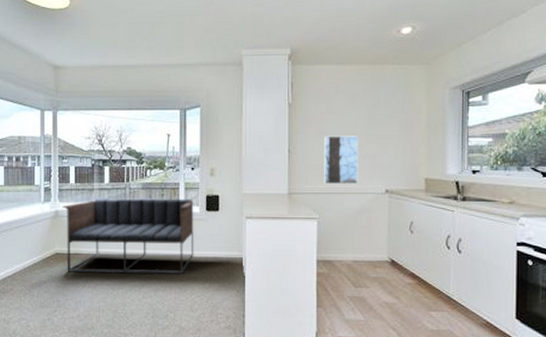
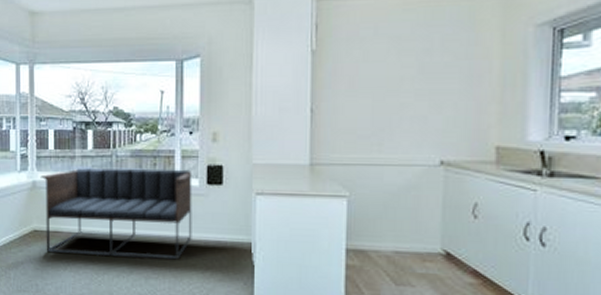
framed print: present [324,136,358,184] -> none [357,90,403,153]

